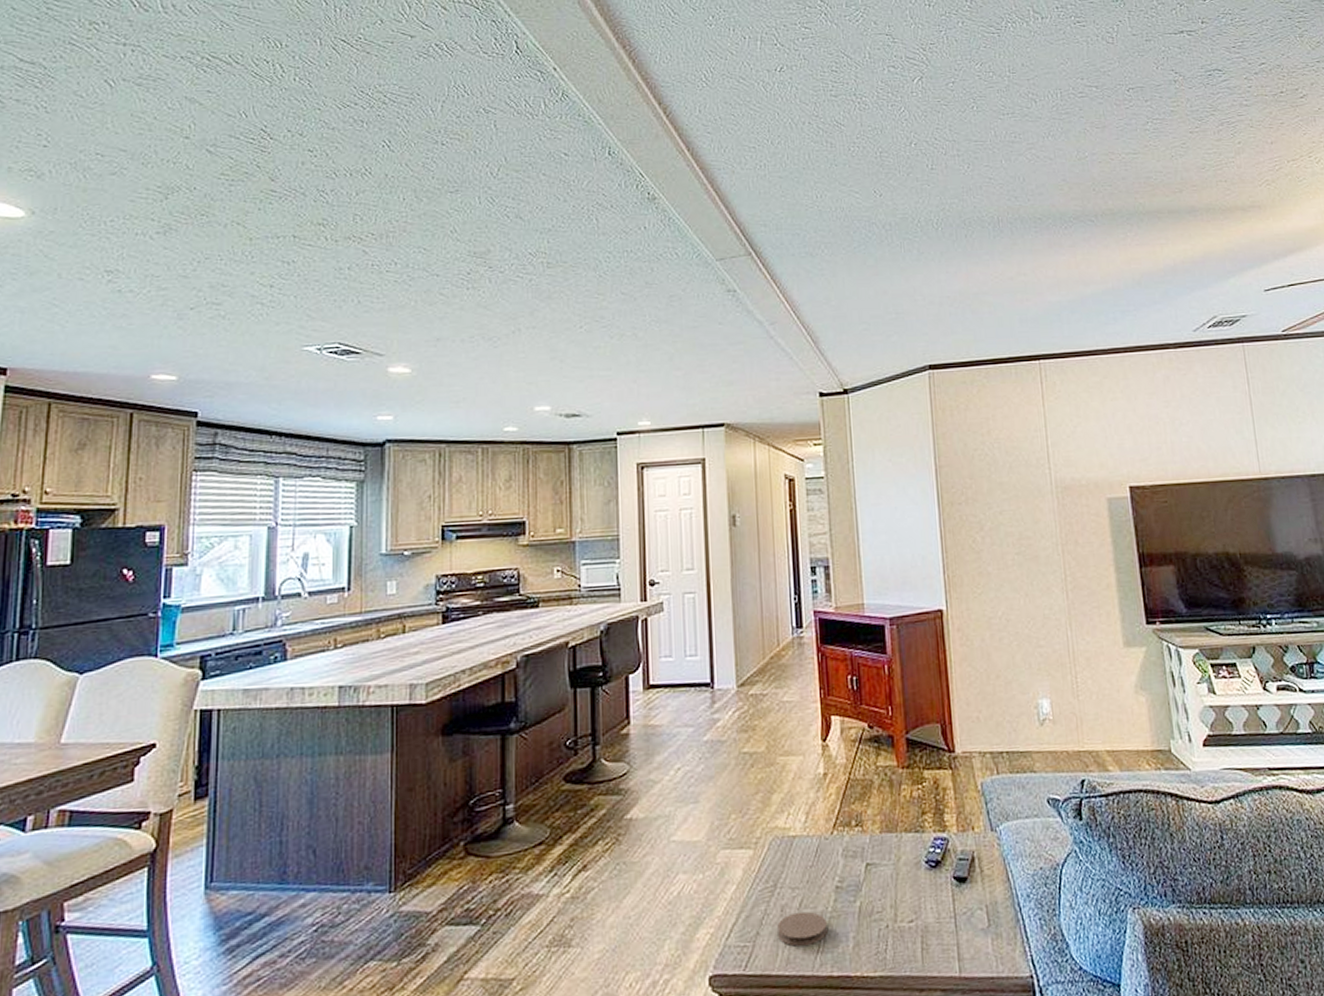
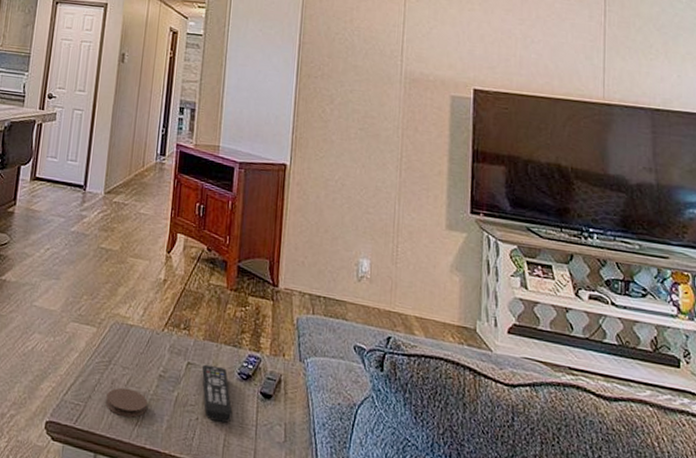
remote control: none [884,859,927,924] -> present [202,364,233,423]

